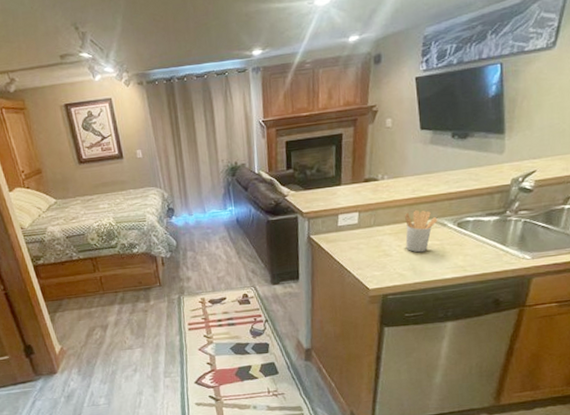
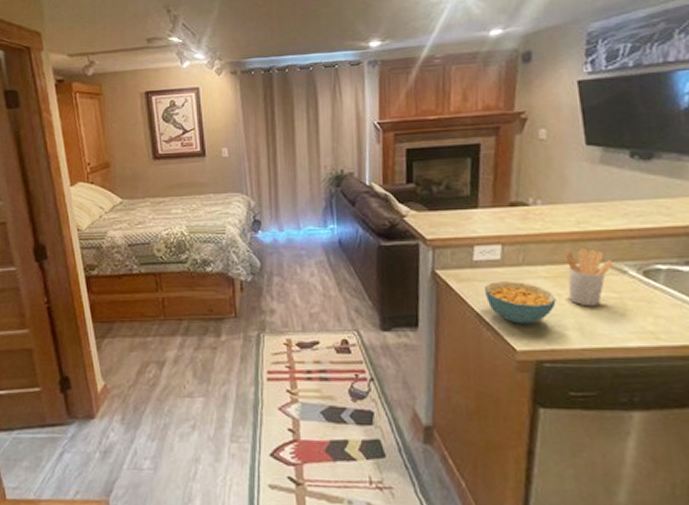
cereal bowl: none [346,239,397,270] -> present [483,281,556,324]

